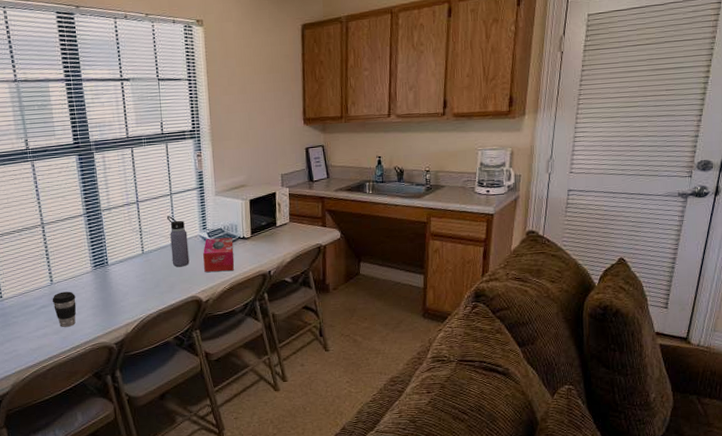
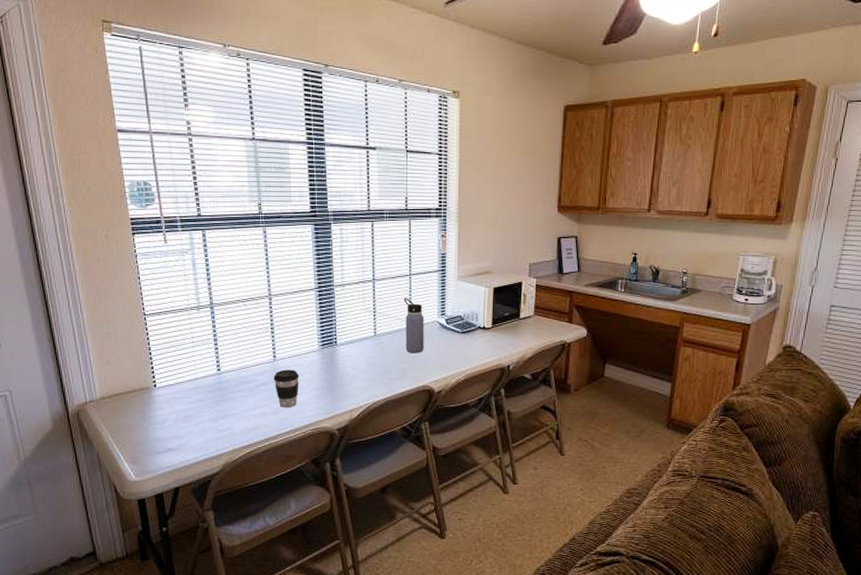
tissue box: present [203,237,235,272] -> none [439,326,472,362]

